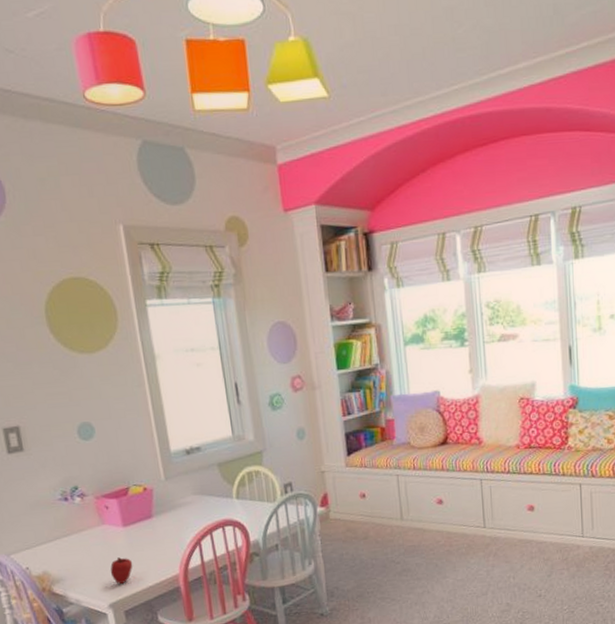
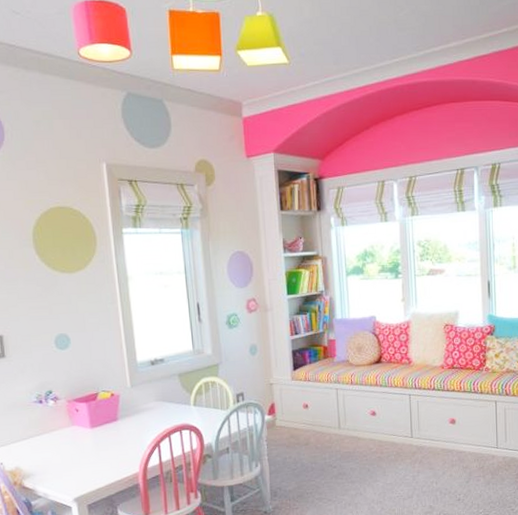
apple: present [110,557,133,585] -> none [76,456,98,481]

